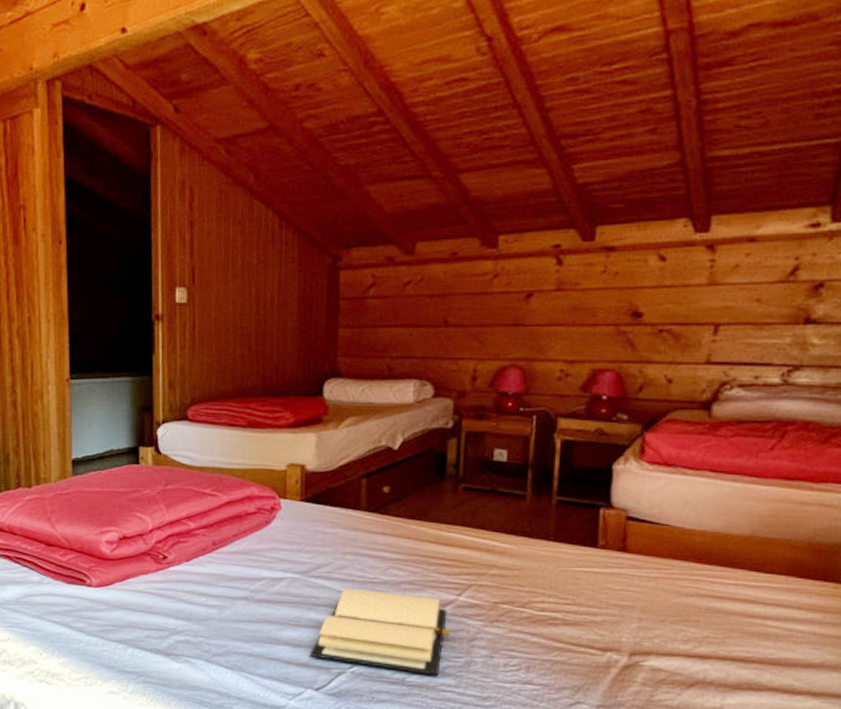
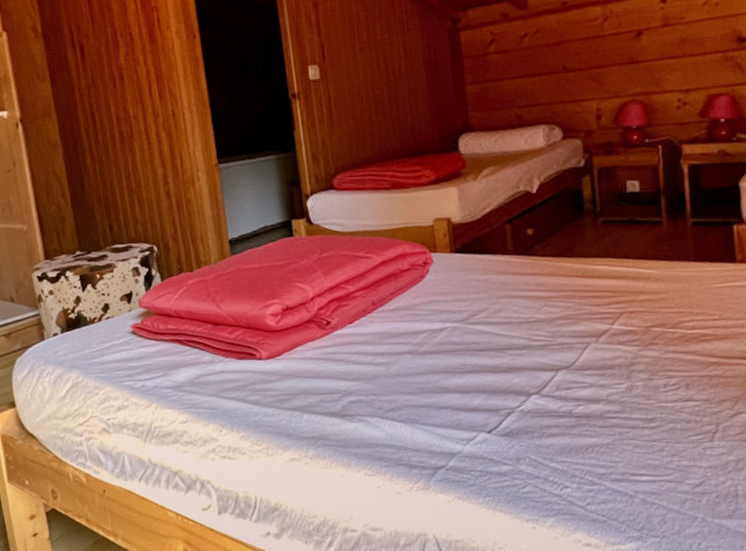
book: present [309,588,450,676] -> none [477,329,609,405]

